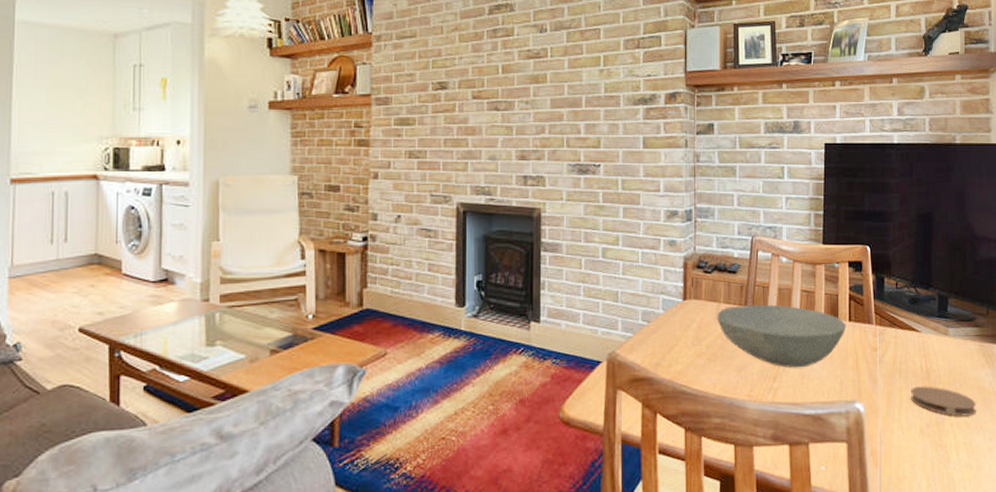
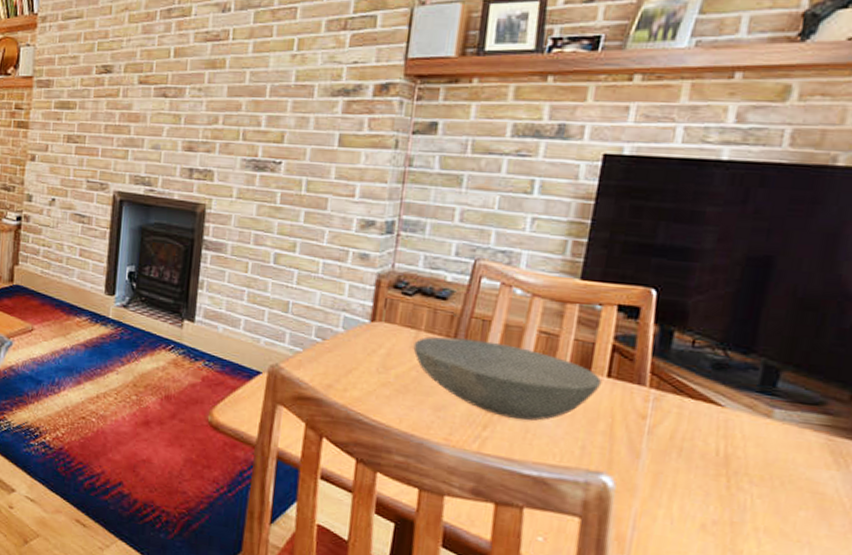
coaster: present [911,386,976,417] -> none [692,472,805,525]

